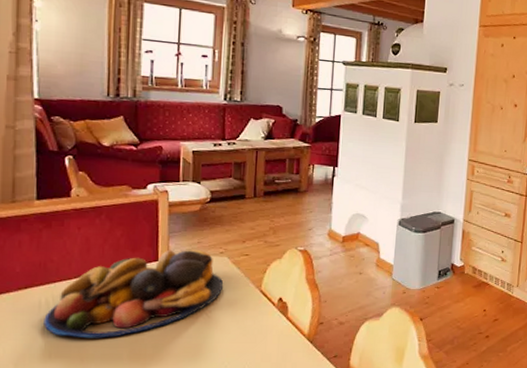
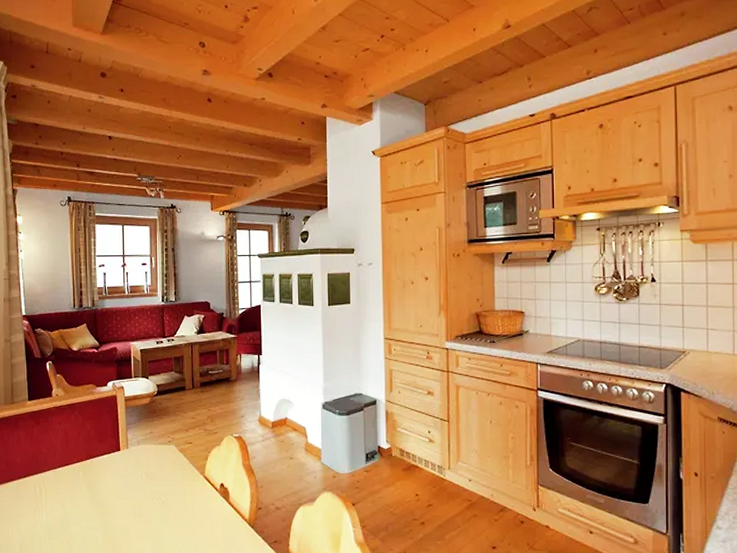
fruit bowl: present [44,249,223,339] -> none [39,439,173,522]

